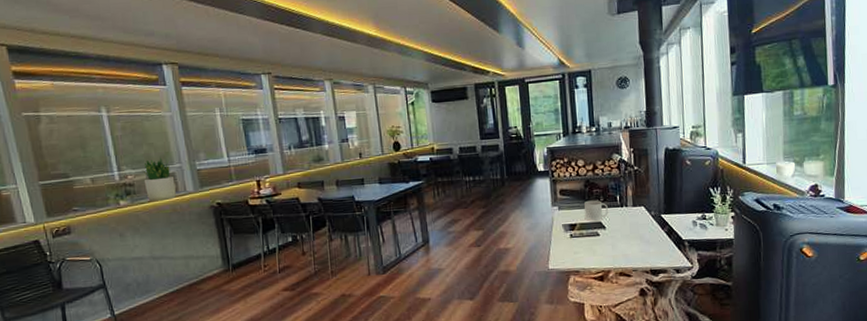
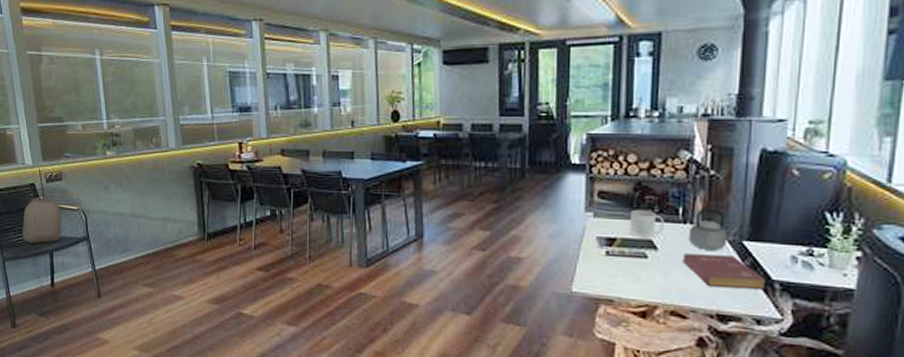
backpack: none [26,252,74,300] -> present [22,197,62,244]
planter: present [141,156,176,202] -> none [128,106,159,156]
book: none [624,226,679,250] -> present [683,253,766,289]
teapot: none [625,193,658,224] -> present [688,208,739,250]

